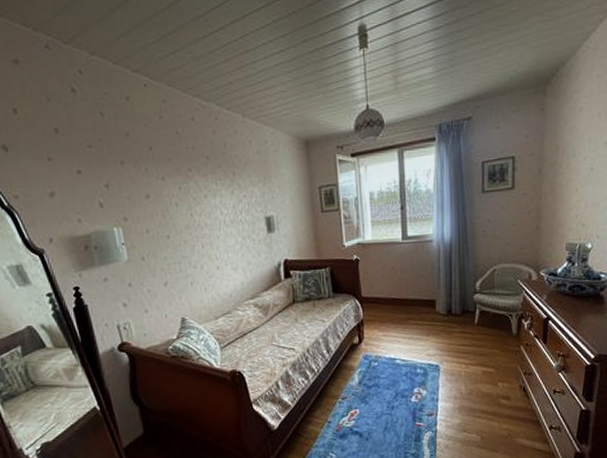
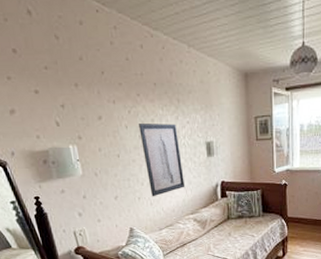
wall art: none [191,198,244,282] -> present [139,124,186,197]

